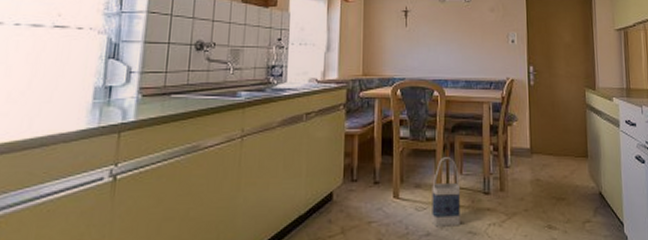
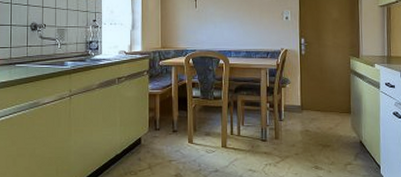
bag: present [432,157,461,227] -> none [219,112,243,166]

